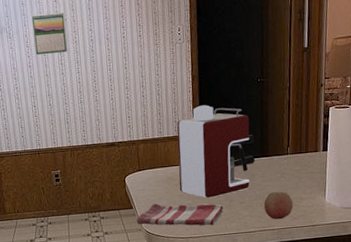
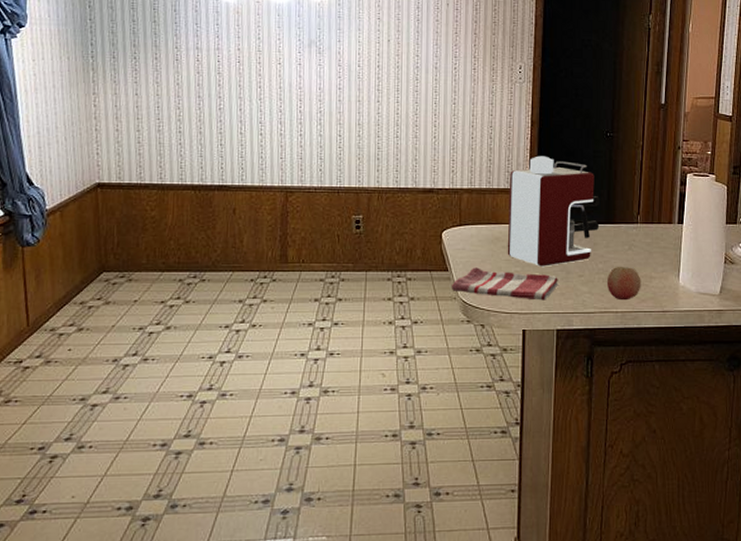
calendar: present [32,12,67,56] -> none [348,30,387,77]

